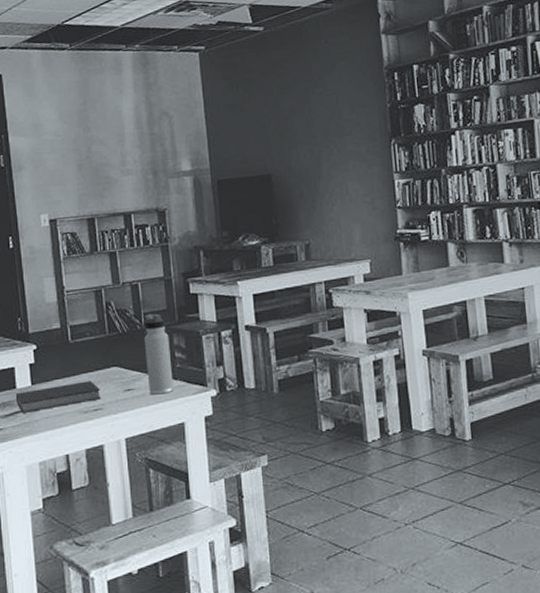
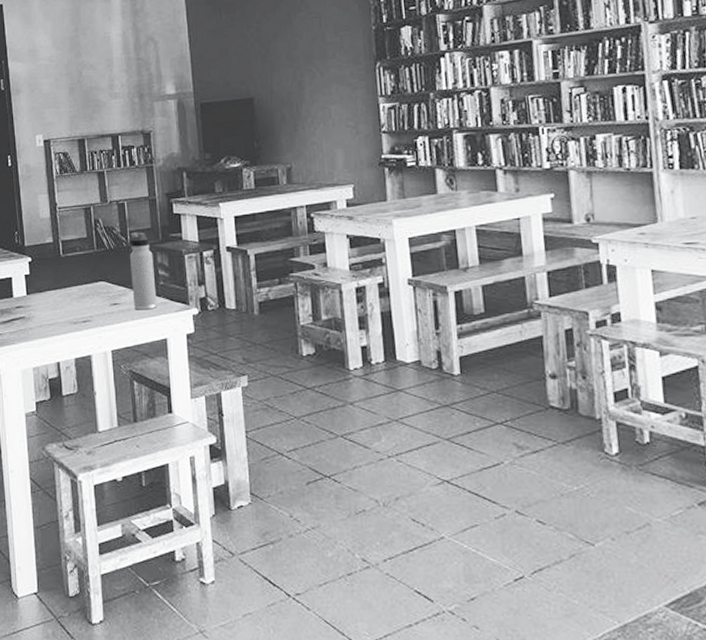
notebook: present [15,381,102,413] -> none [12,293,90,320]

